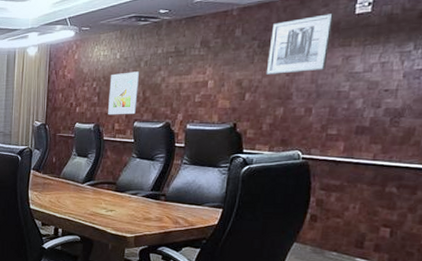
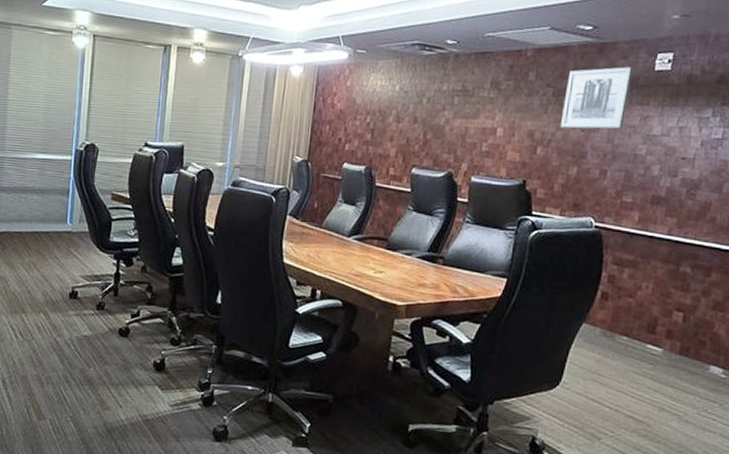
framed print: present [108,71,140,115] -> none [382,108,421,159]

